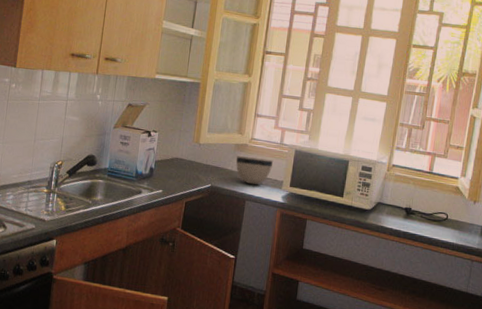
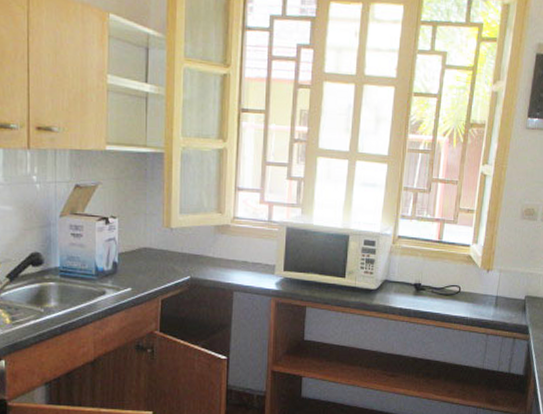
bowl: present [236,156,274,185] -> none [217,240,262,273]

